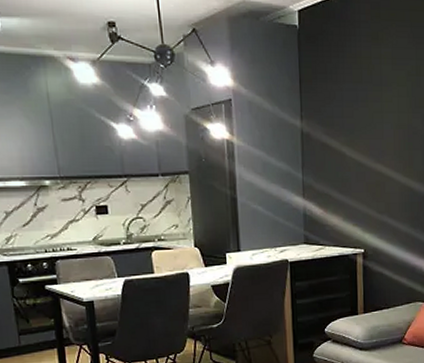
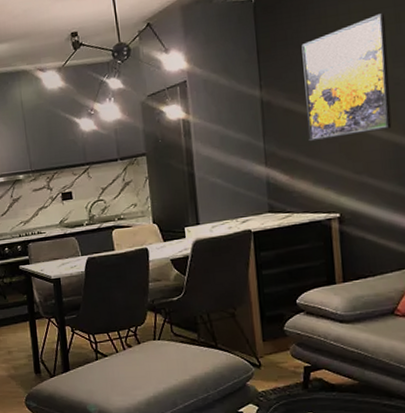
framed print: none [339,64,409,178] -> present [301,13,392,142]

